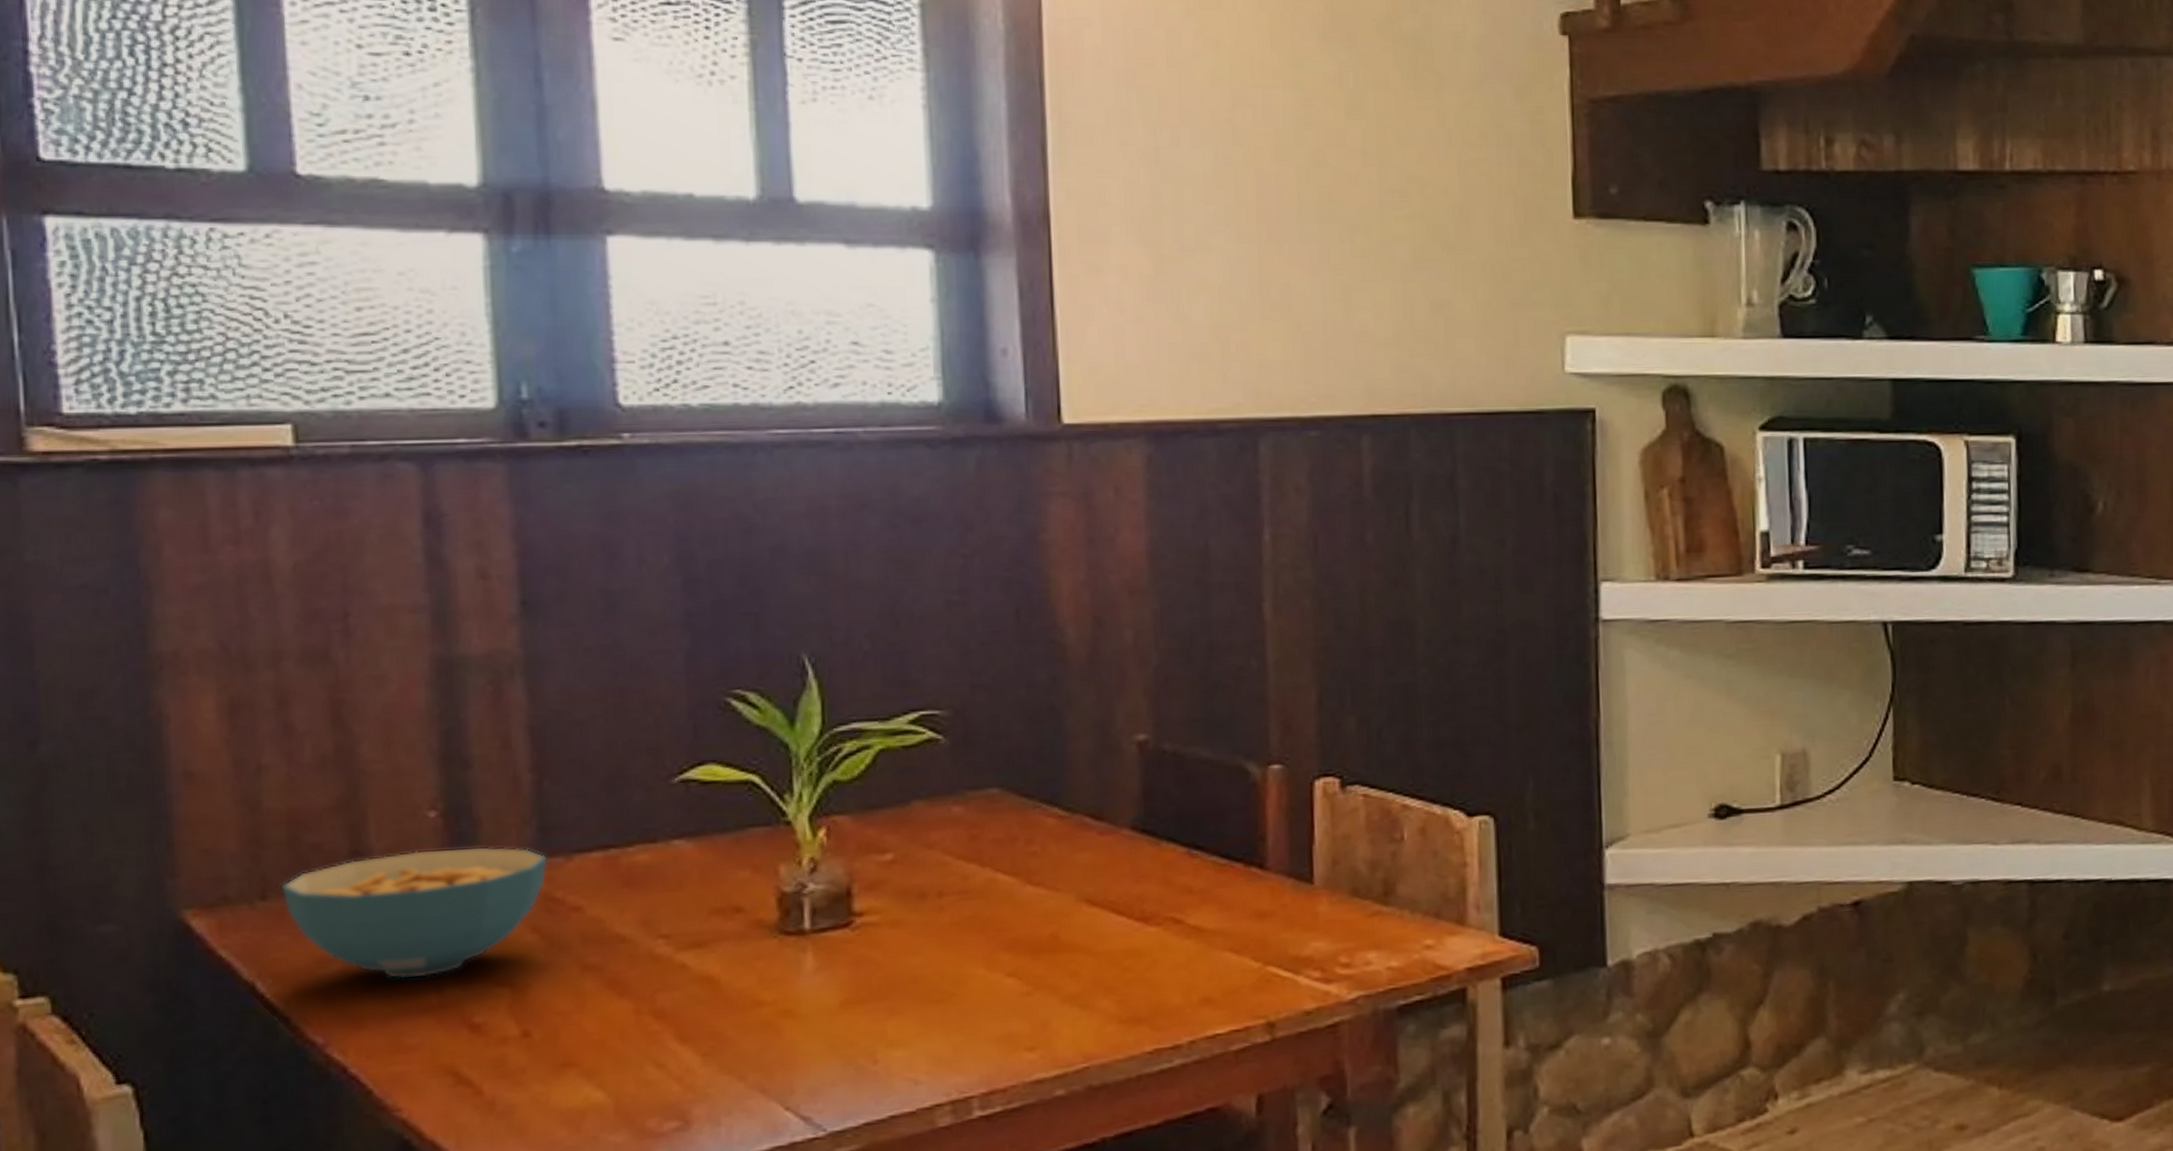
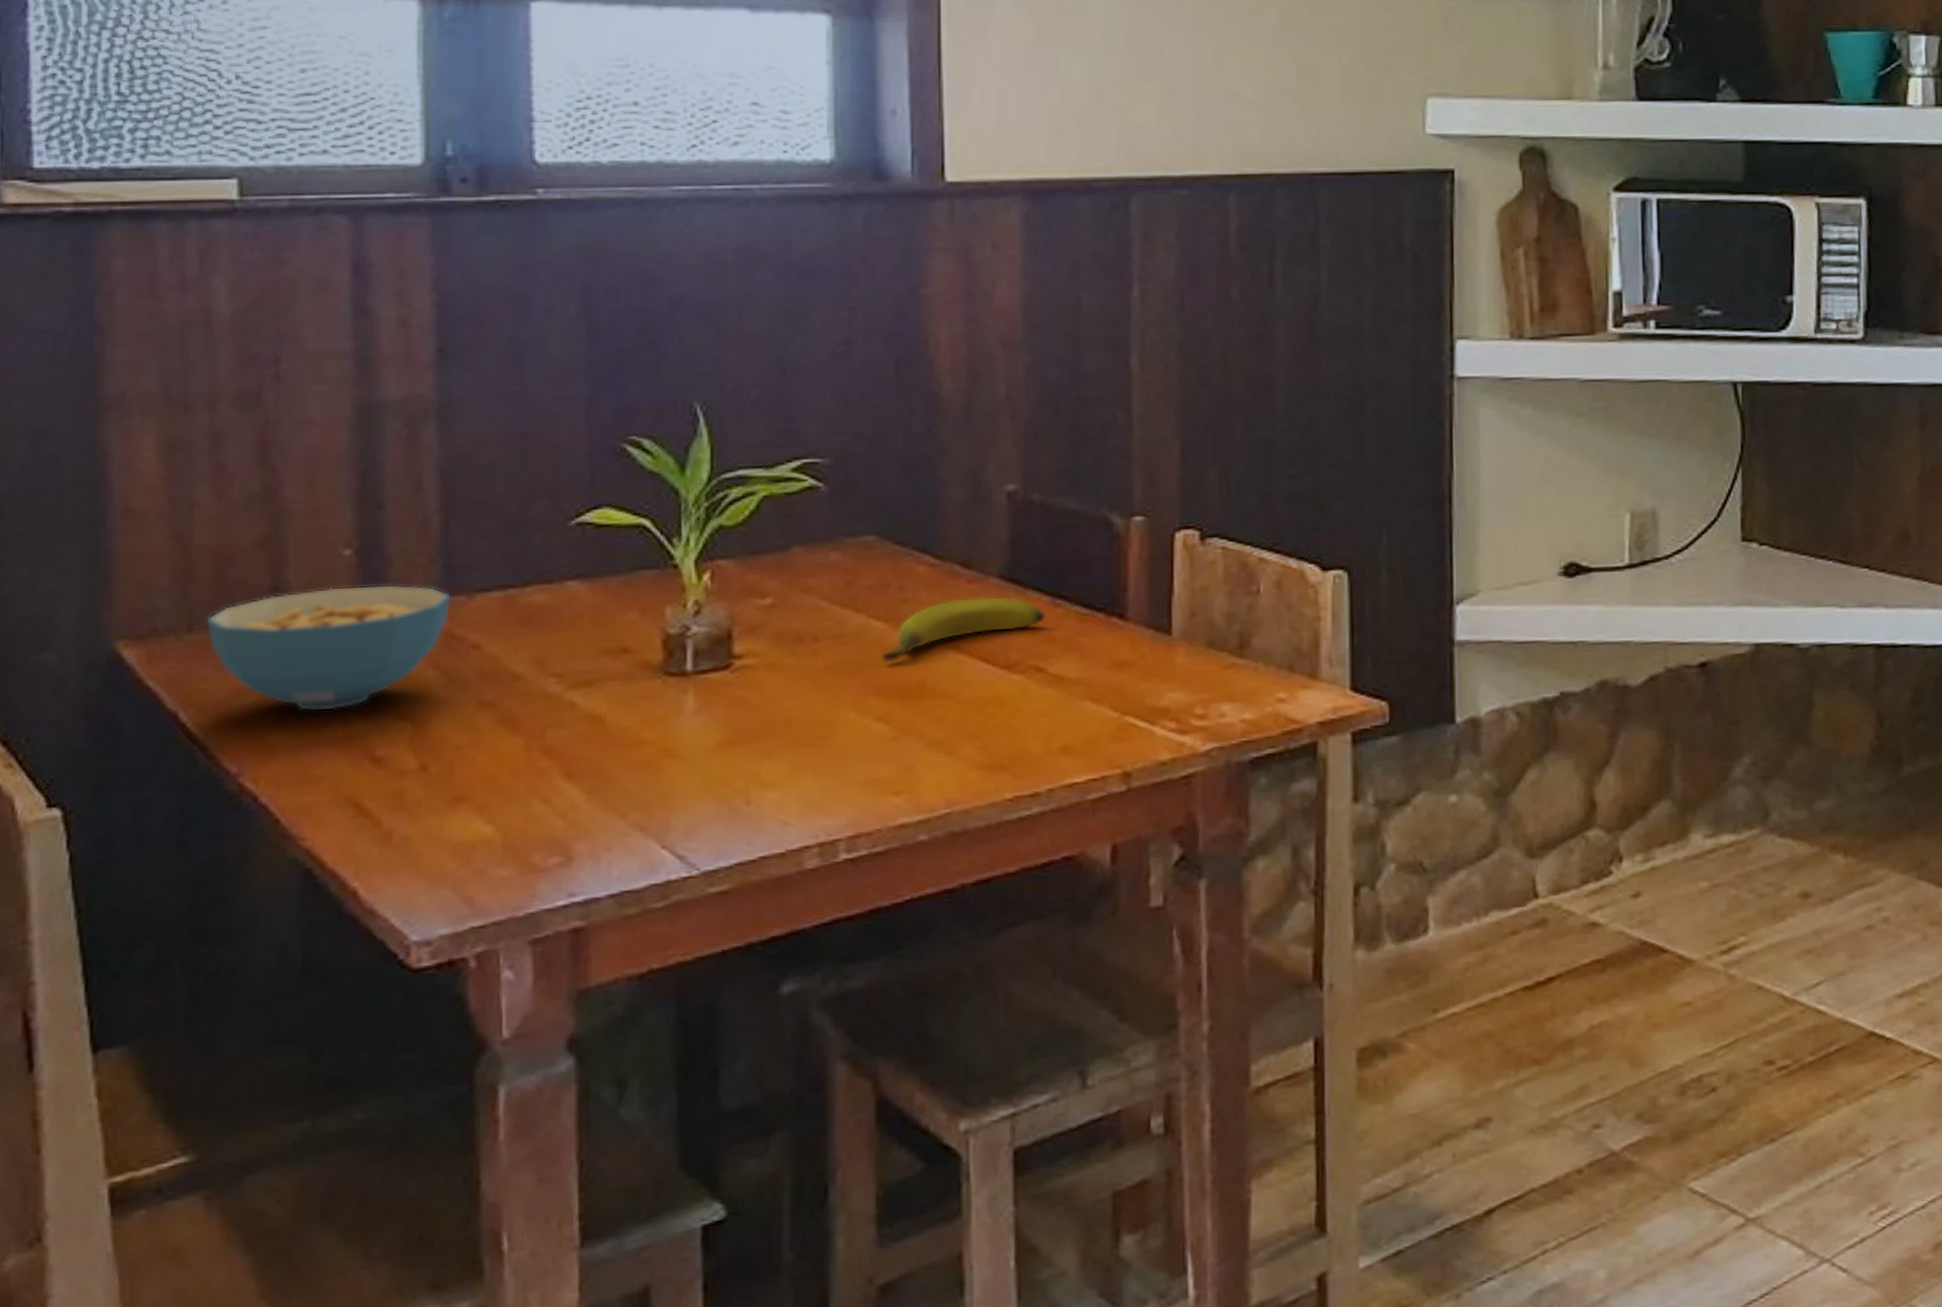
banana: none [1010,847,1183,917] -> present [881,596,1047,663]

